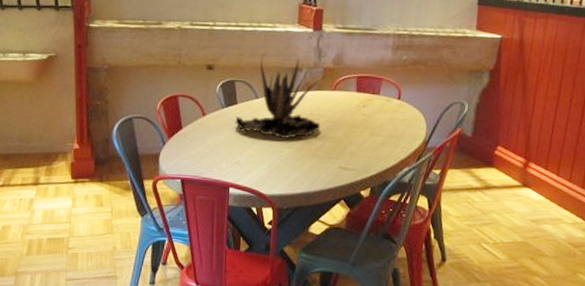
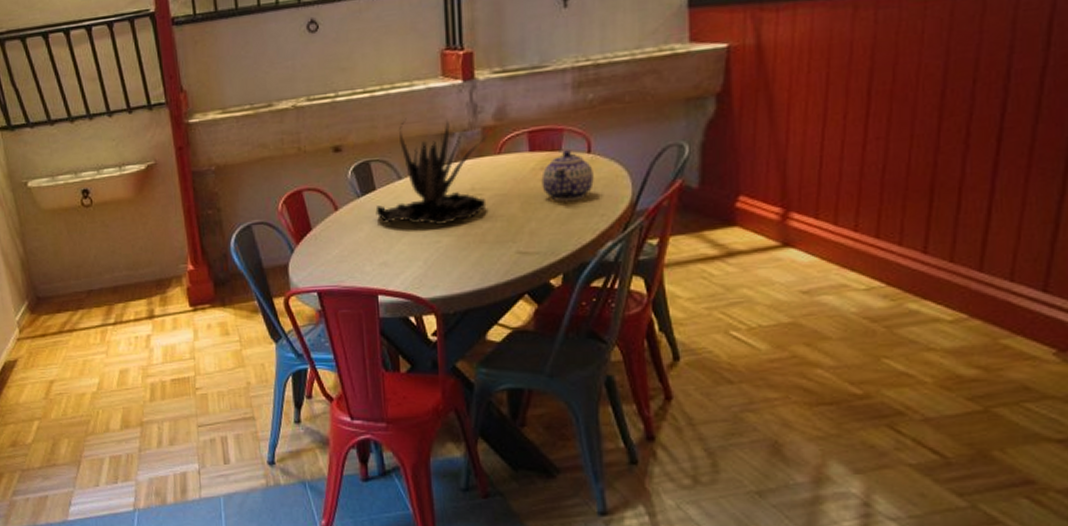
teapot: none [362,95,401,134] -> present [541,150,594,202]

